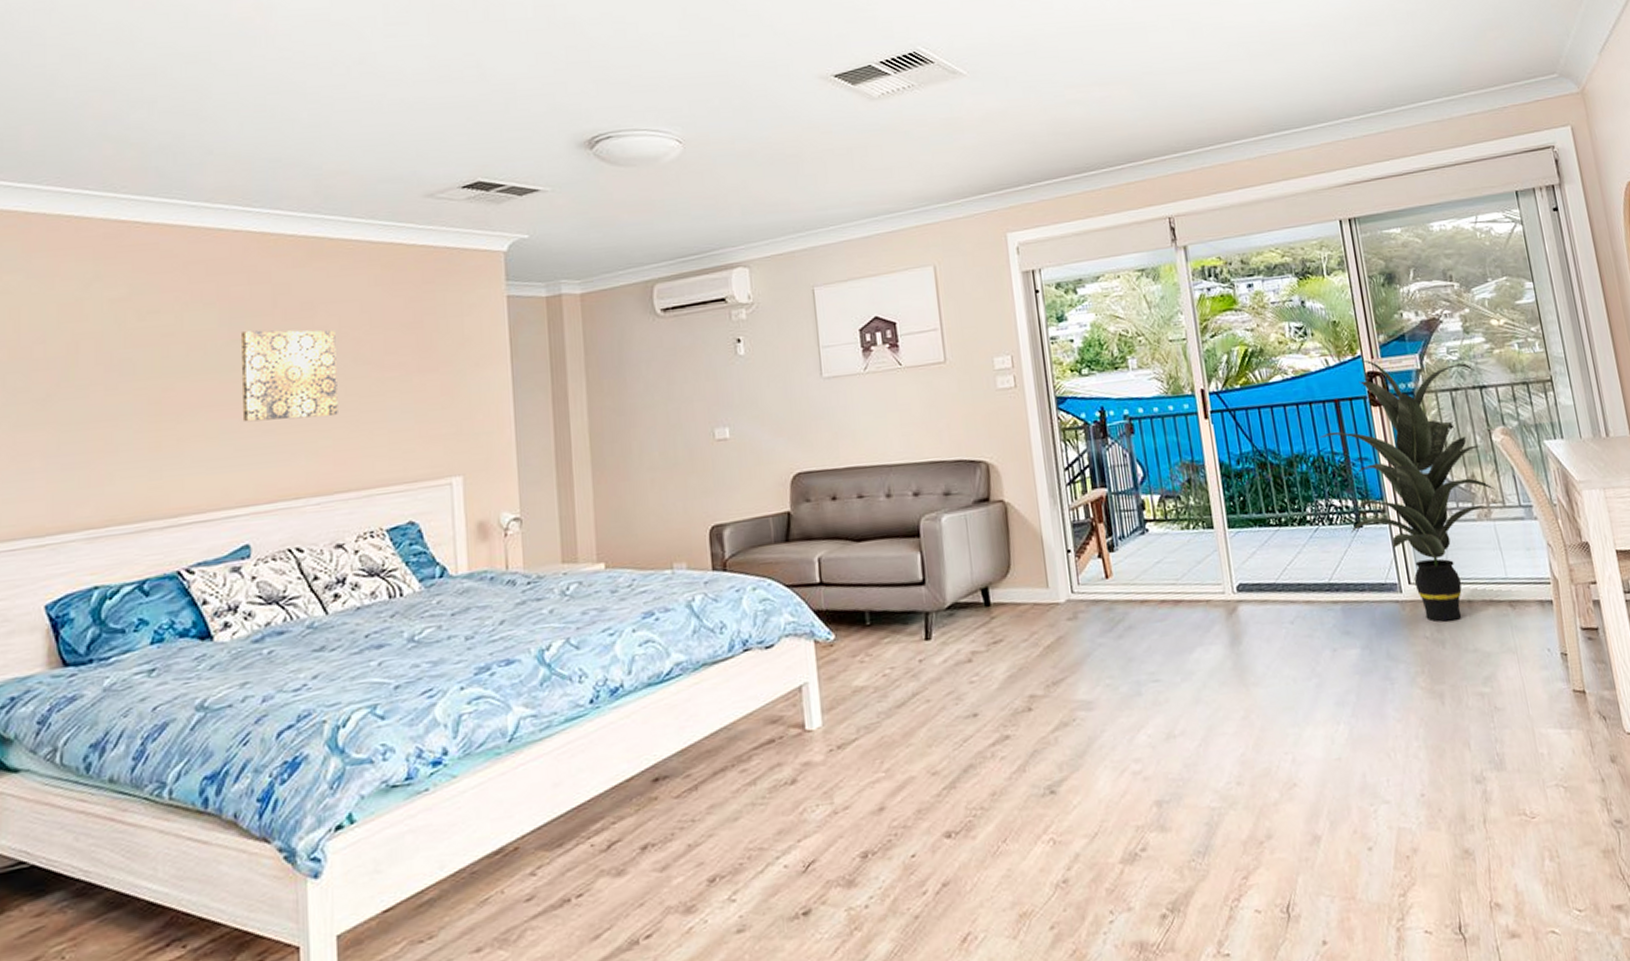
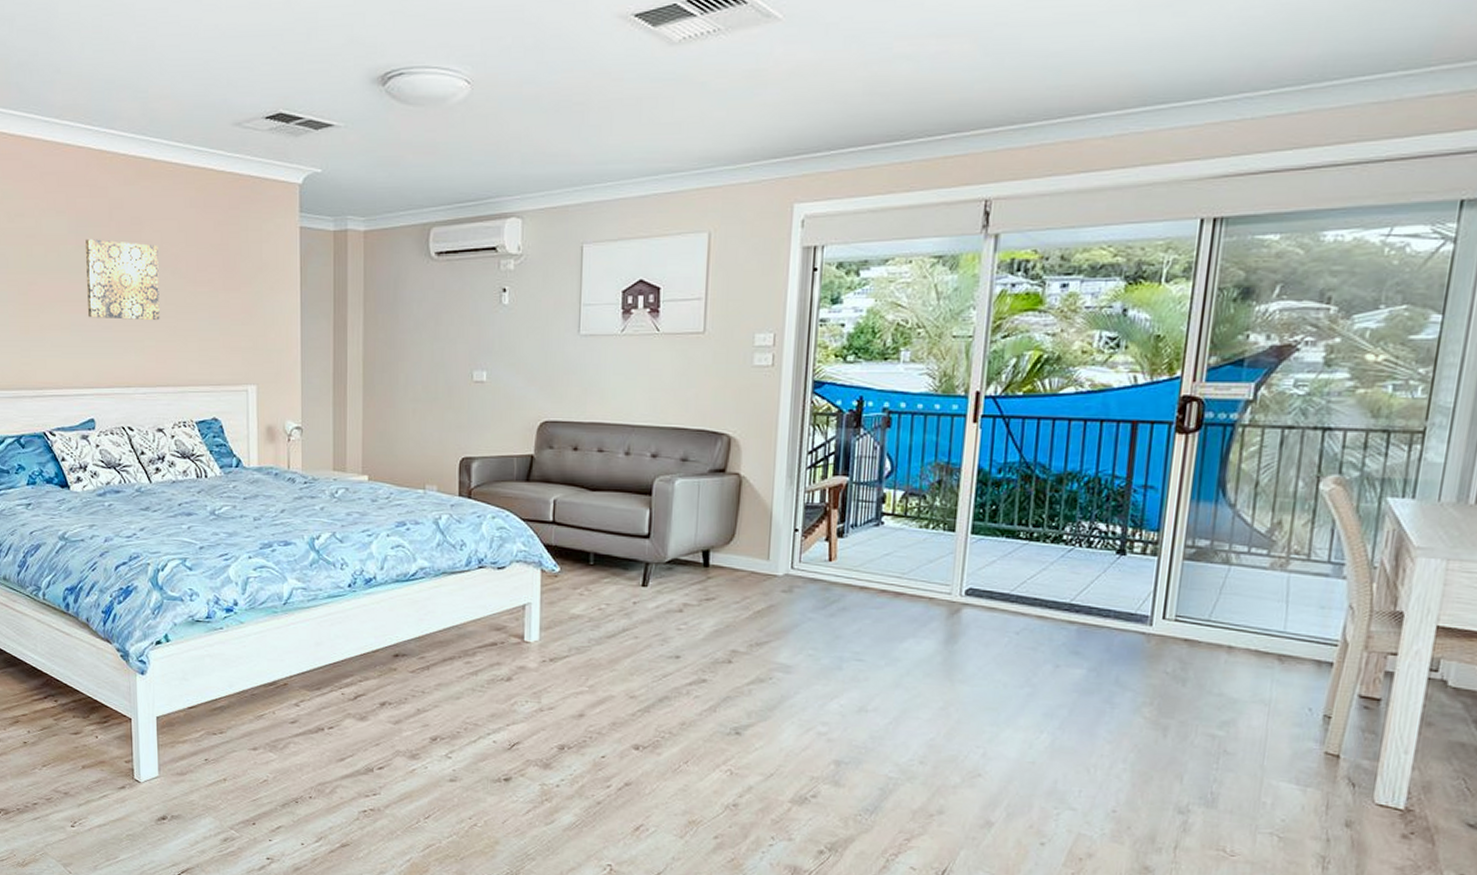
indoor plant: present [1319,360,1495,622] -> none [1102,383,1324,662]

